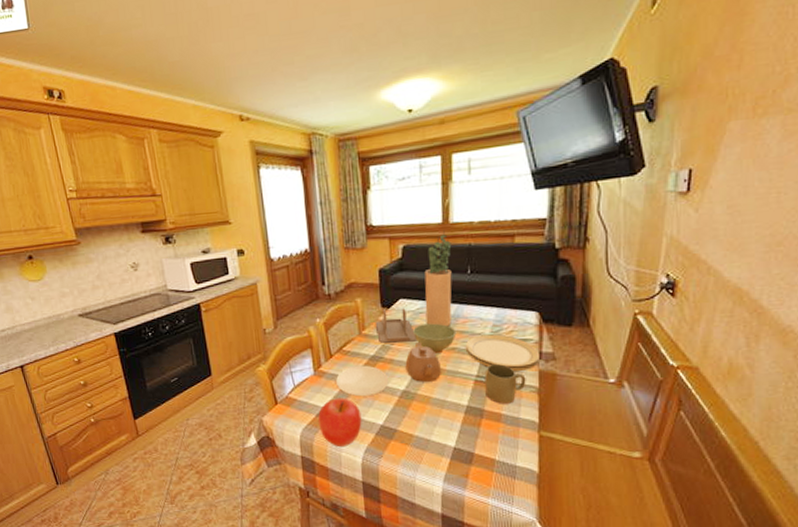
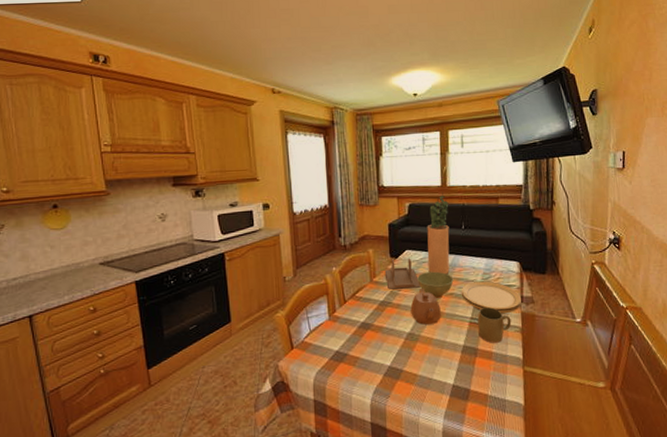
fruit: present [318,398,362,448] -> none [331,341,372,390]
plate: present [336,365,389,397] -> none [349,310,396,340]

